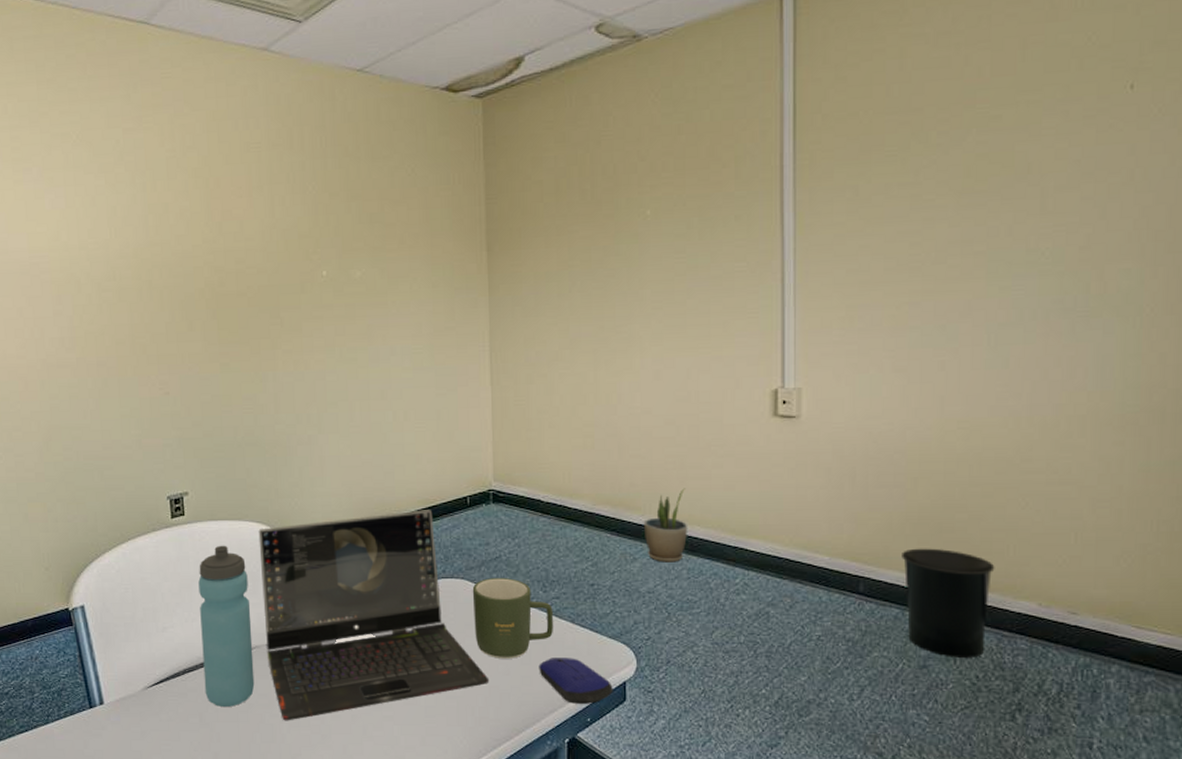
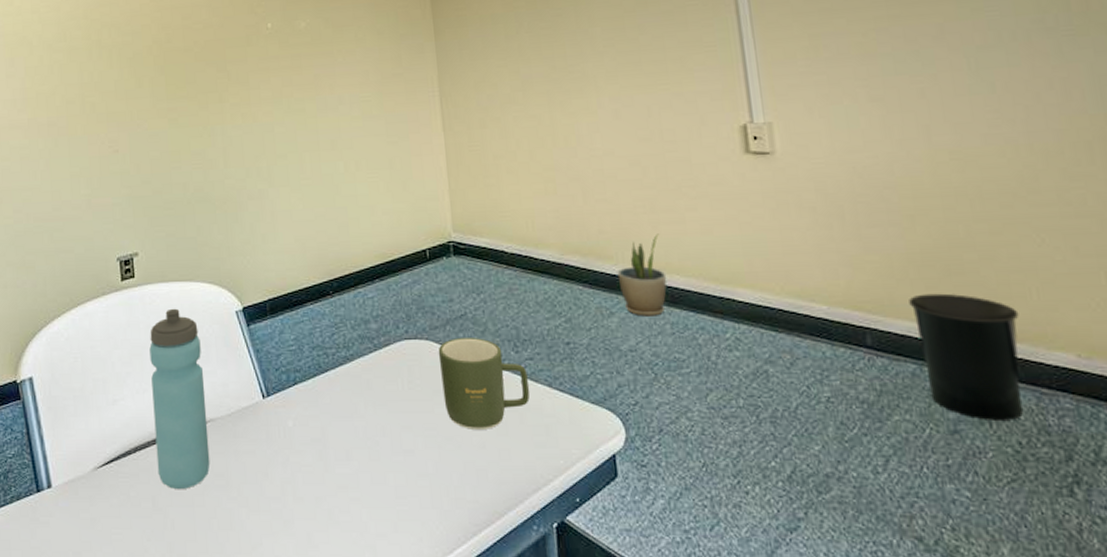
laptop computer: present [258,510,490,721] -> none [210,264,464,505]
computer mouse: present [539,658,613,704] -> none [516,427,602,481]

